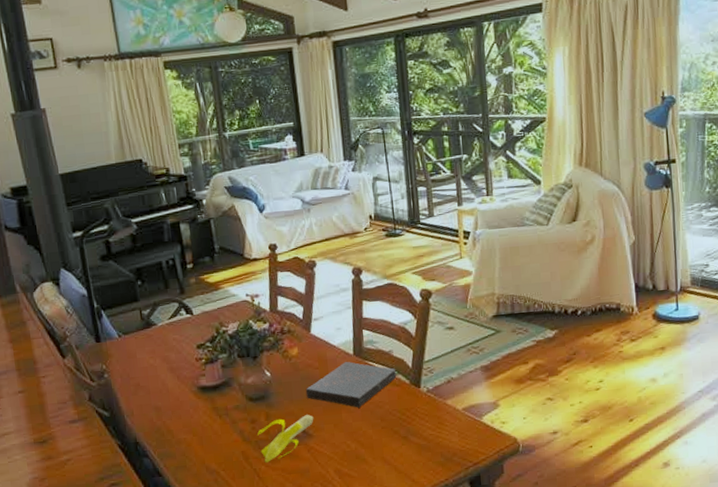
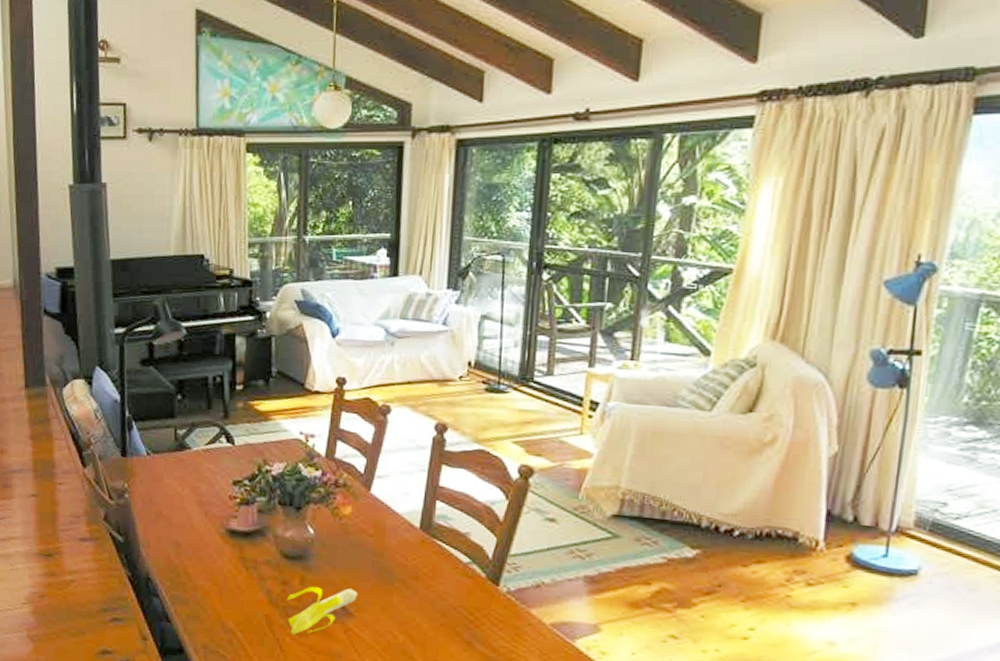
book: present [305,361,397,408] -> none [352,534,471,594]

